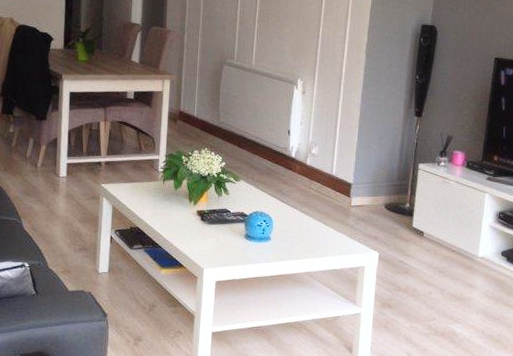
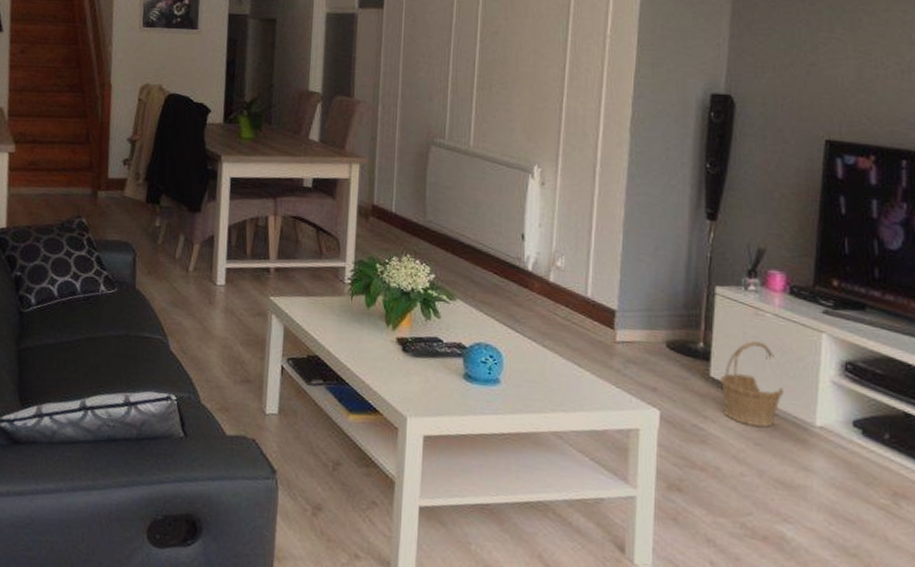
basket: none [418,201,460,261] -> present [719,341,784,429]

